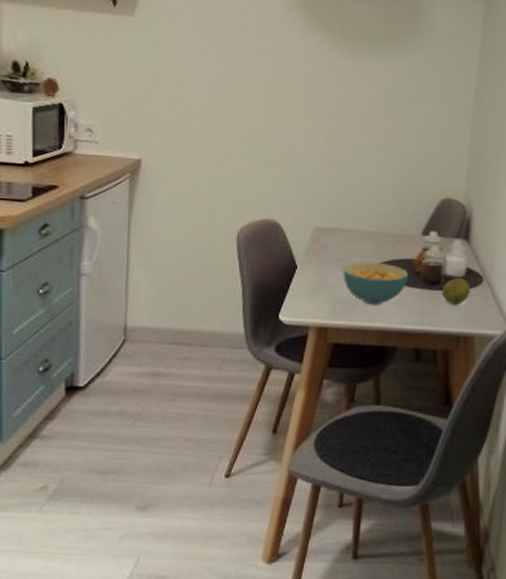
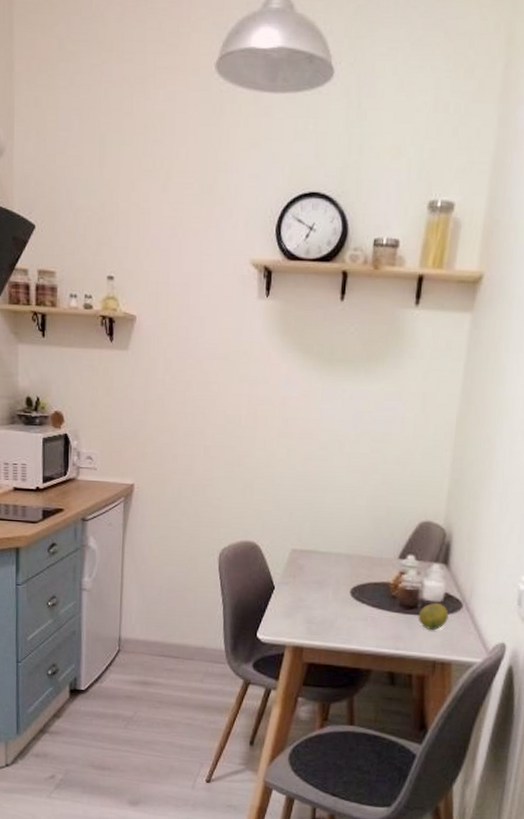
cereal bowl: present [343,262,409,305] -> none [318,584,385,628]

